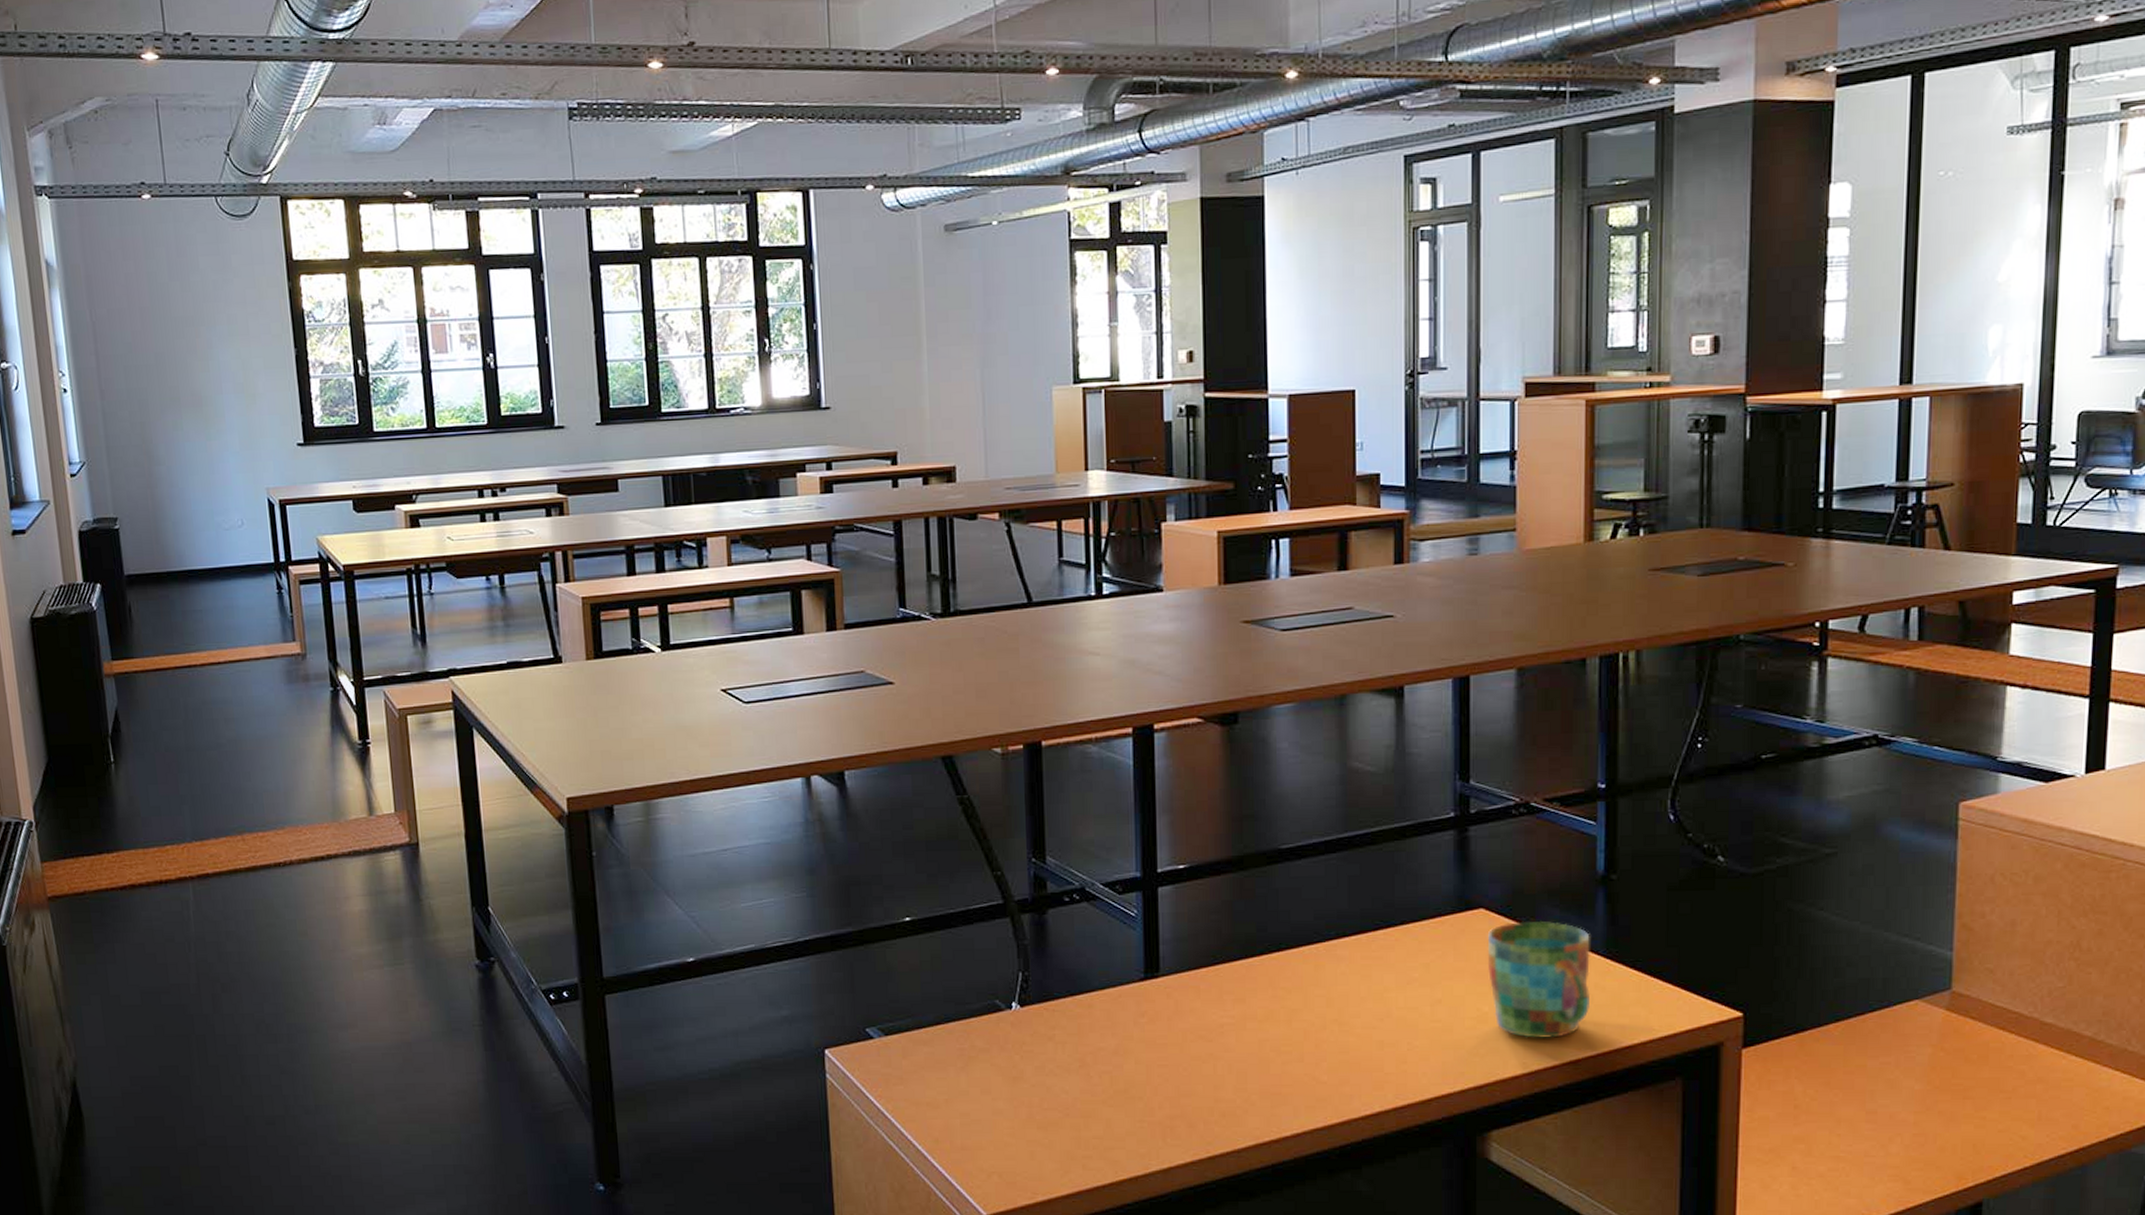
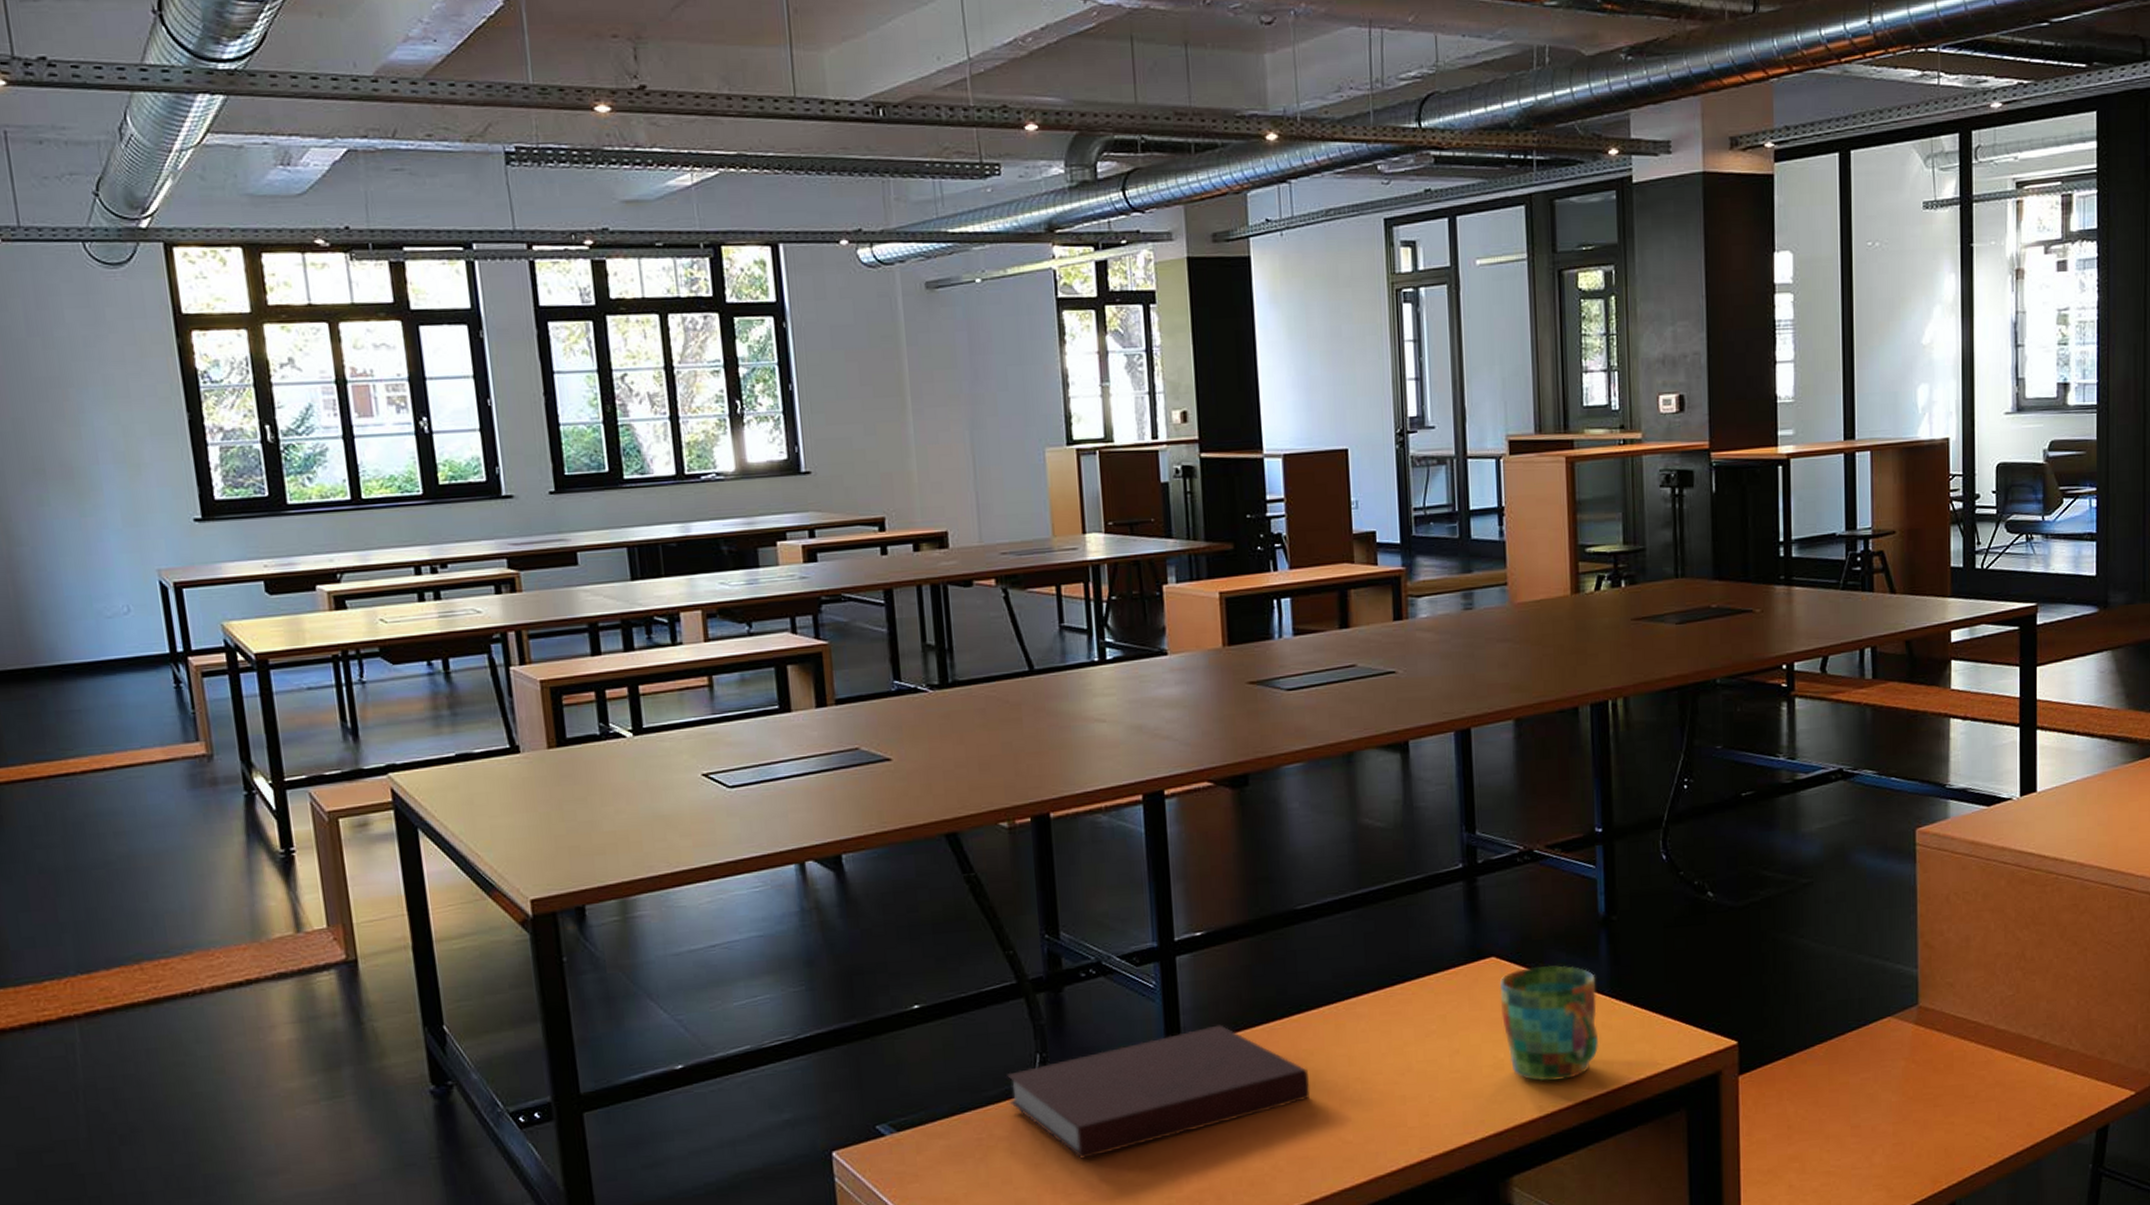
notebook: none [990,957,1286,1077] -> present [1007,1025,1310,1160]

